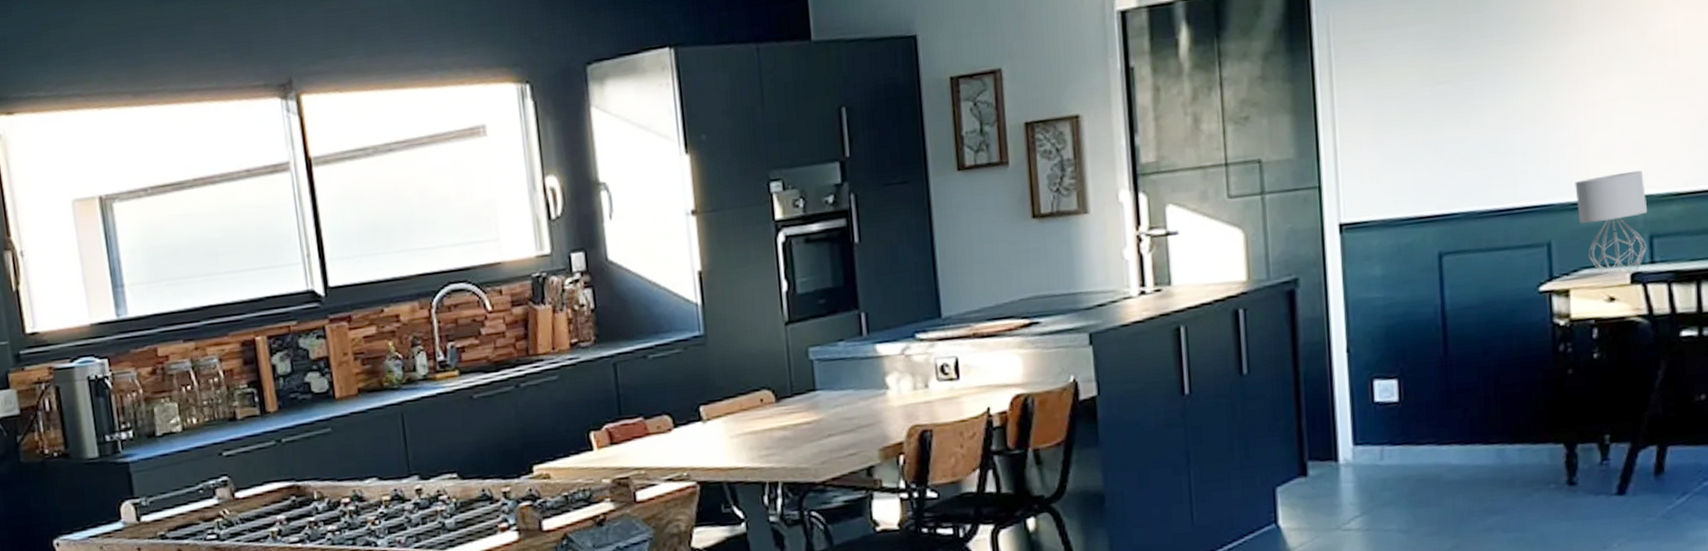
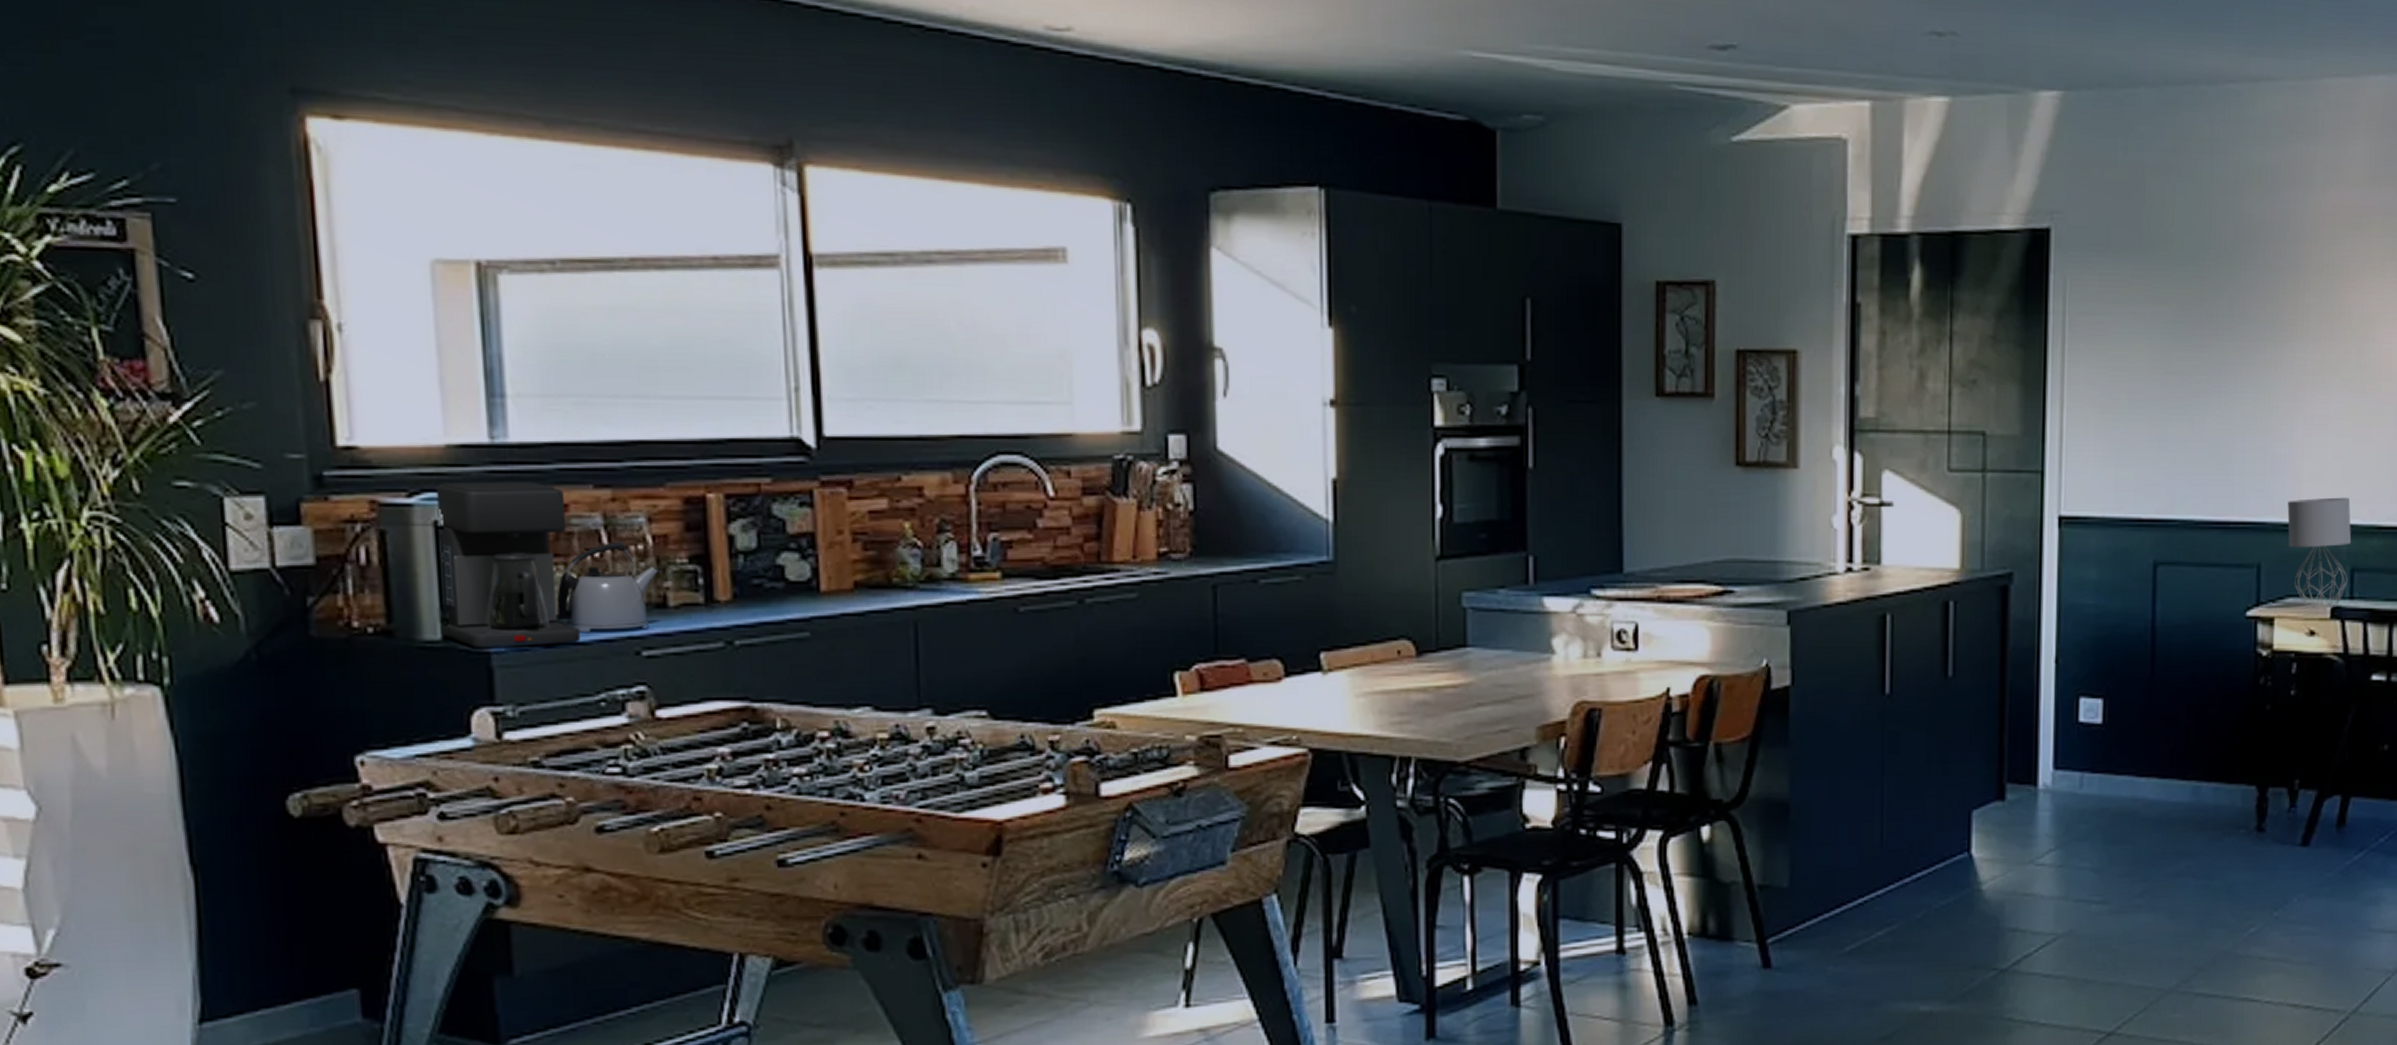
coffee maker: none [87,342,183,460] -> present [436,481,580,649]
kettle: none [166,377,229,443] -> present [556,541,658,632]

